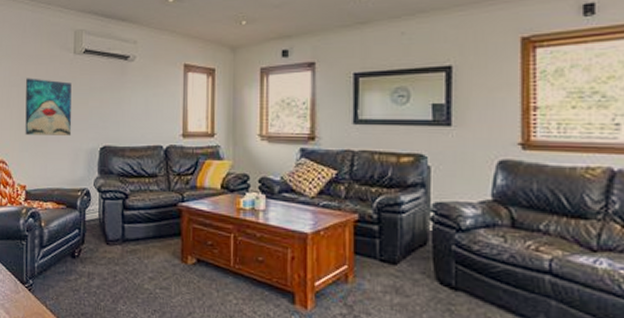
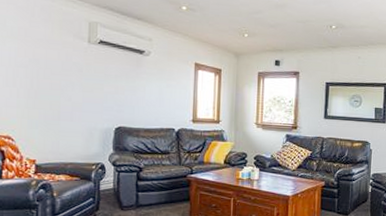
wall art: present [25,78,72,136] -> none [34,60,86,116]

